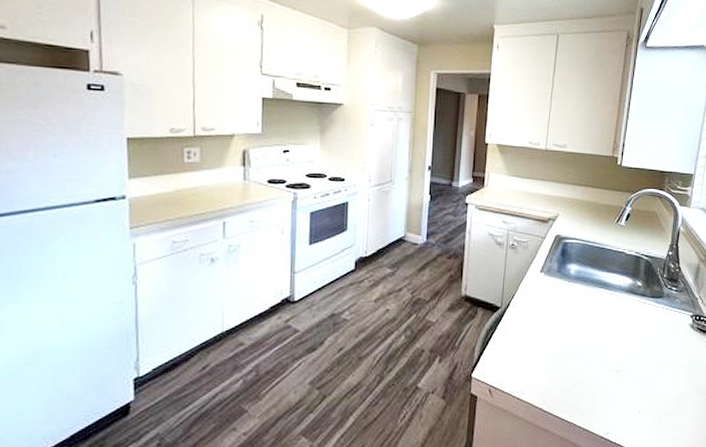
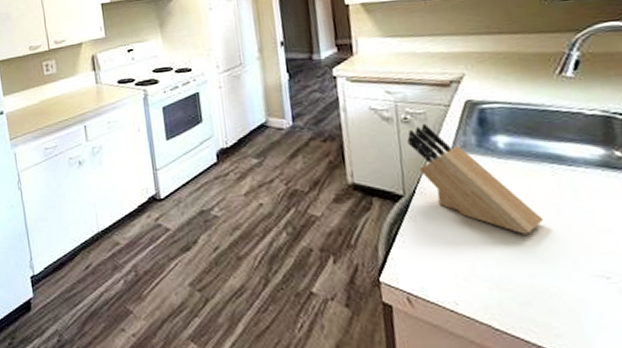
knife block: none [511,250,589,340] -> present [407,123,544,235]

